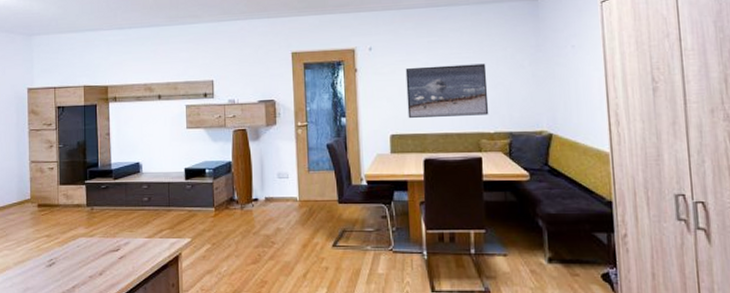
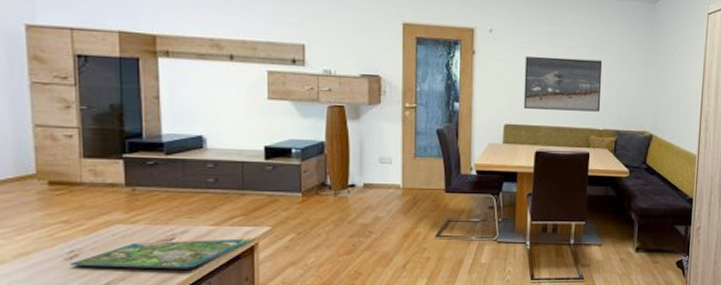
board game: none [49,249,179,276] -> present [69,238,256,269]

